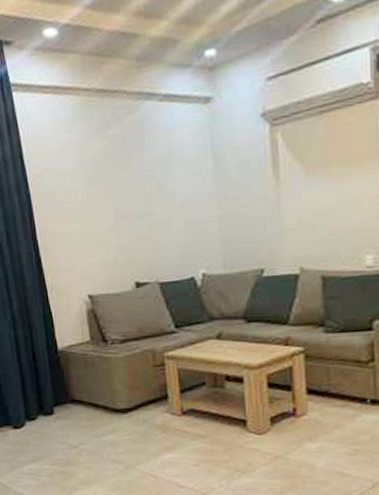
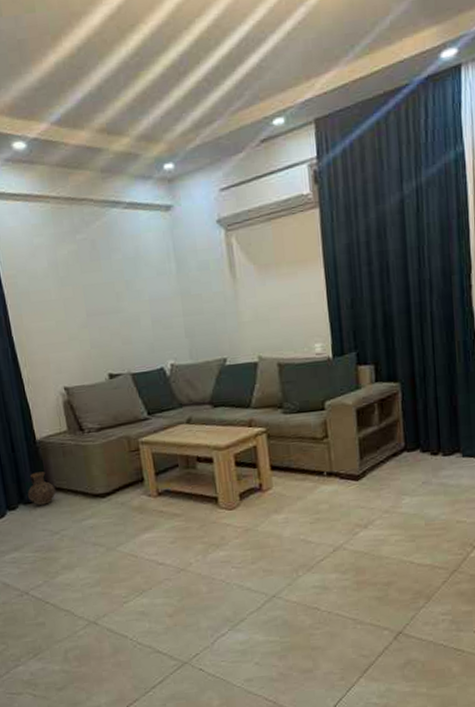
ceramic jug: none [47,382,76,417] -> present [28,471,56,505]

